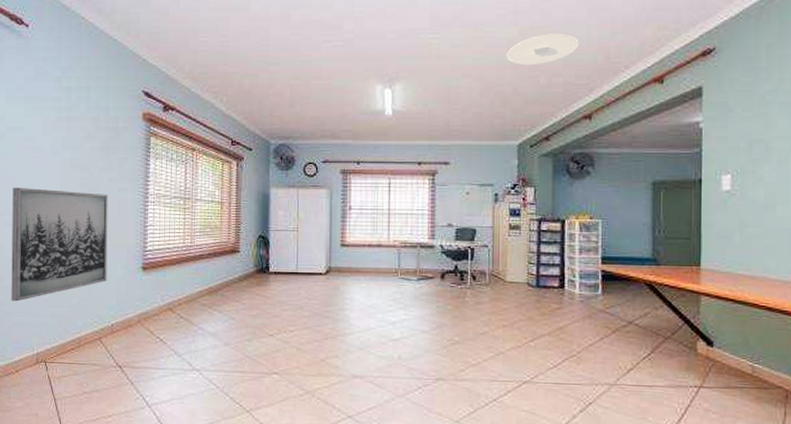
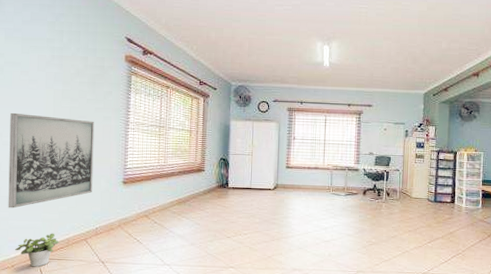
potted plant: none [19,331,69,373] -> present [15,233,59,267]
ceiling light: present [506,33,579,66] -> none [418,9,472,33]

